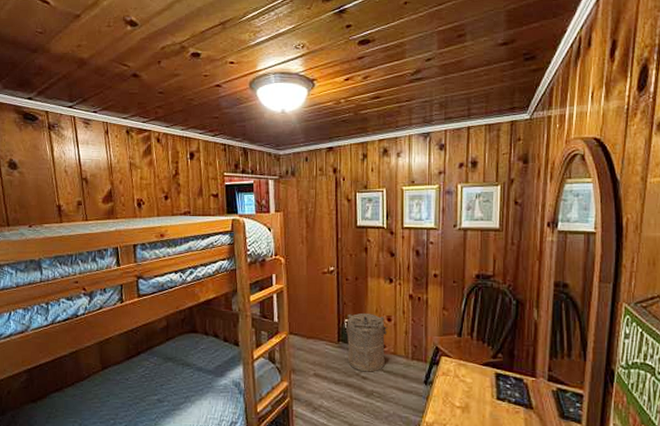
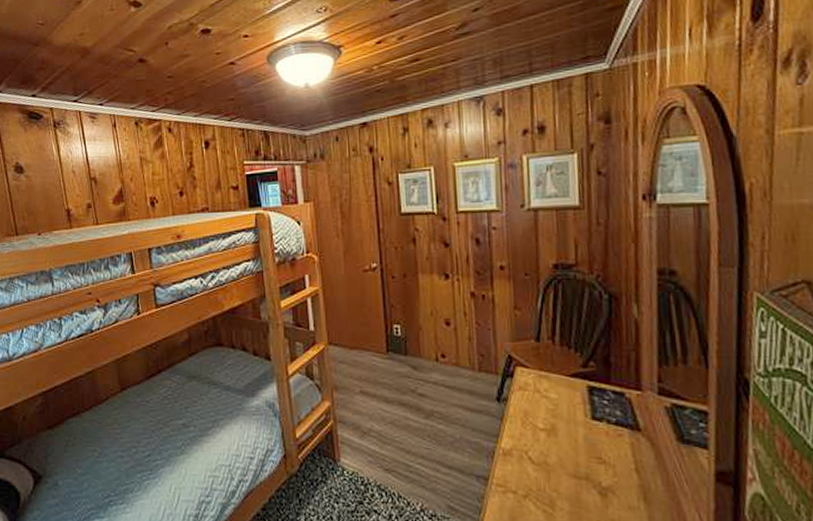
laundry hamper: present [346,313,389,372] -> none [396,317,448,388]

